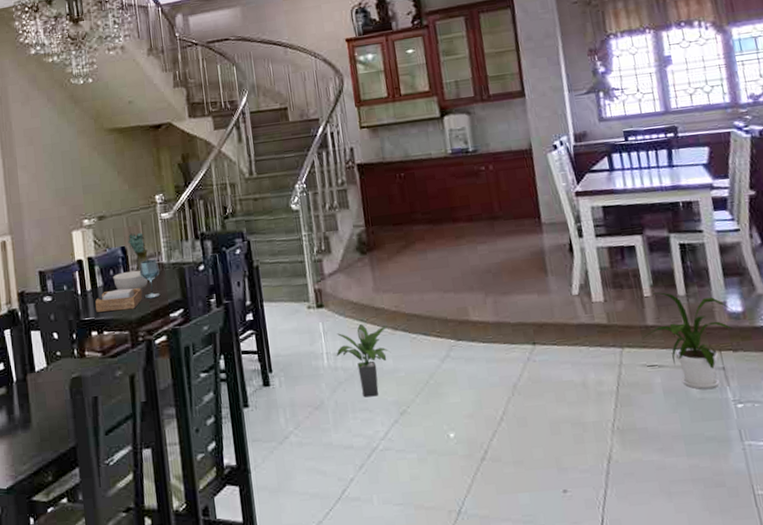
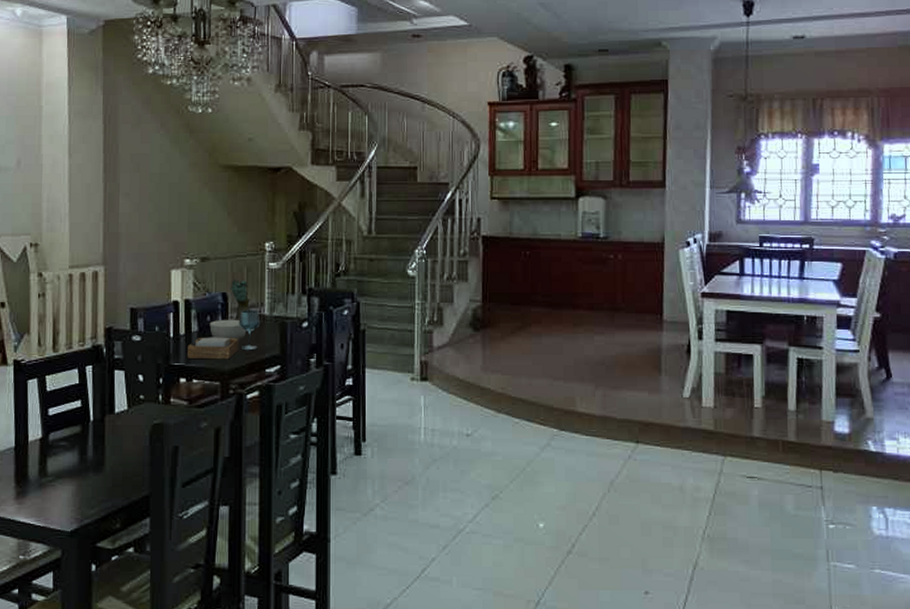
potted plant: present [336,323,391,398] -> none [434,401,492,478]
house plant: present [643,292,734,390] -> none [747,405,840,507]

